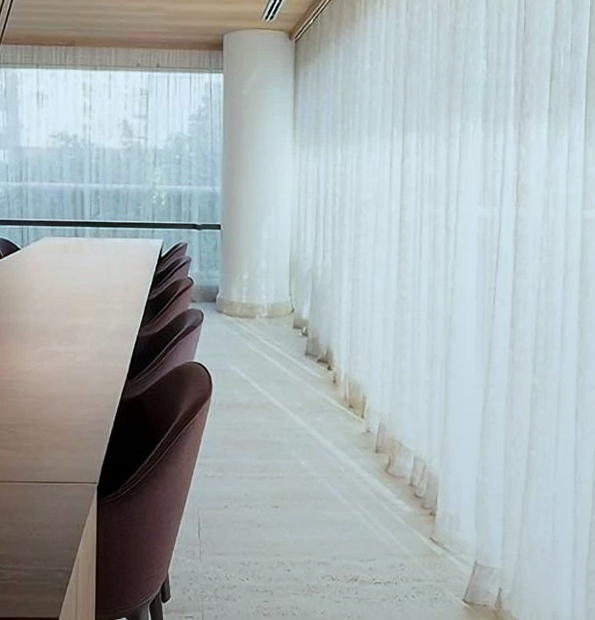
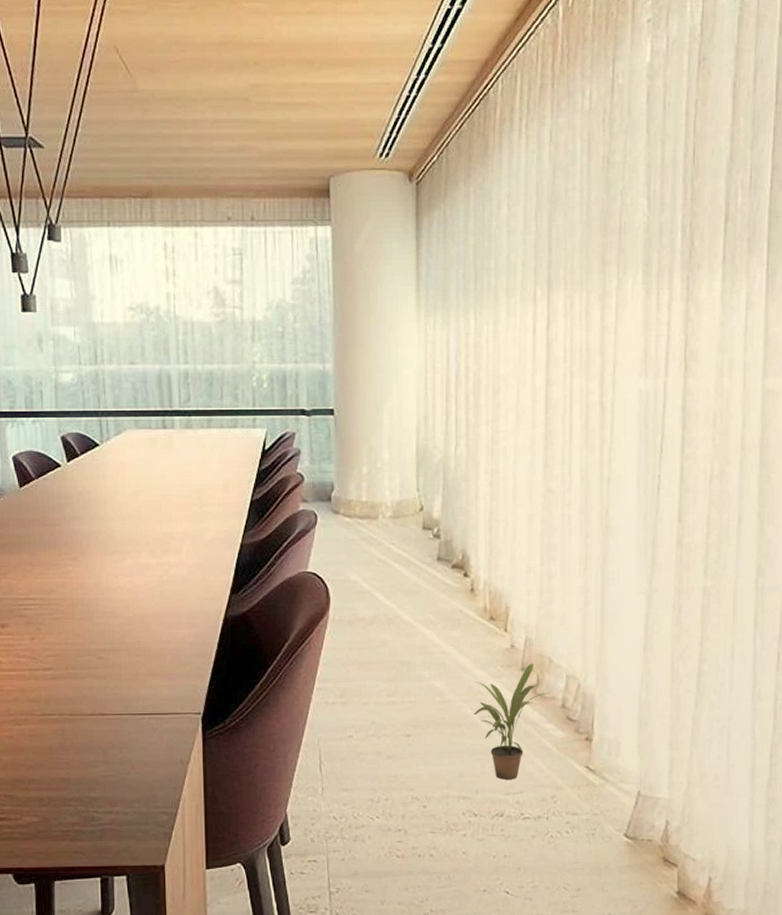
potted plant: none [333,446,399,548] -> present [473,663,549,780]

